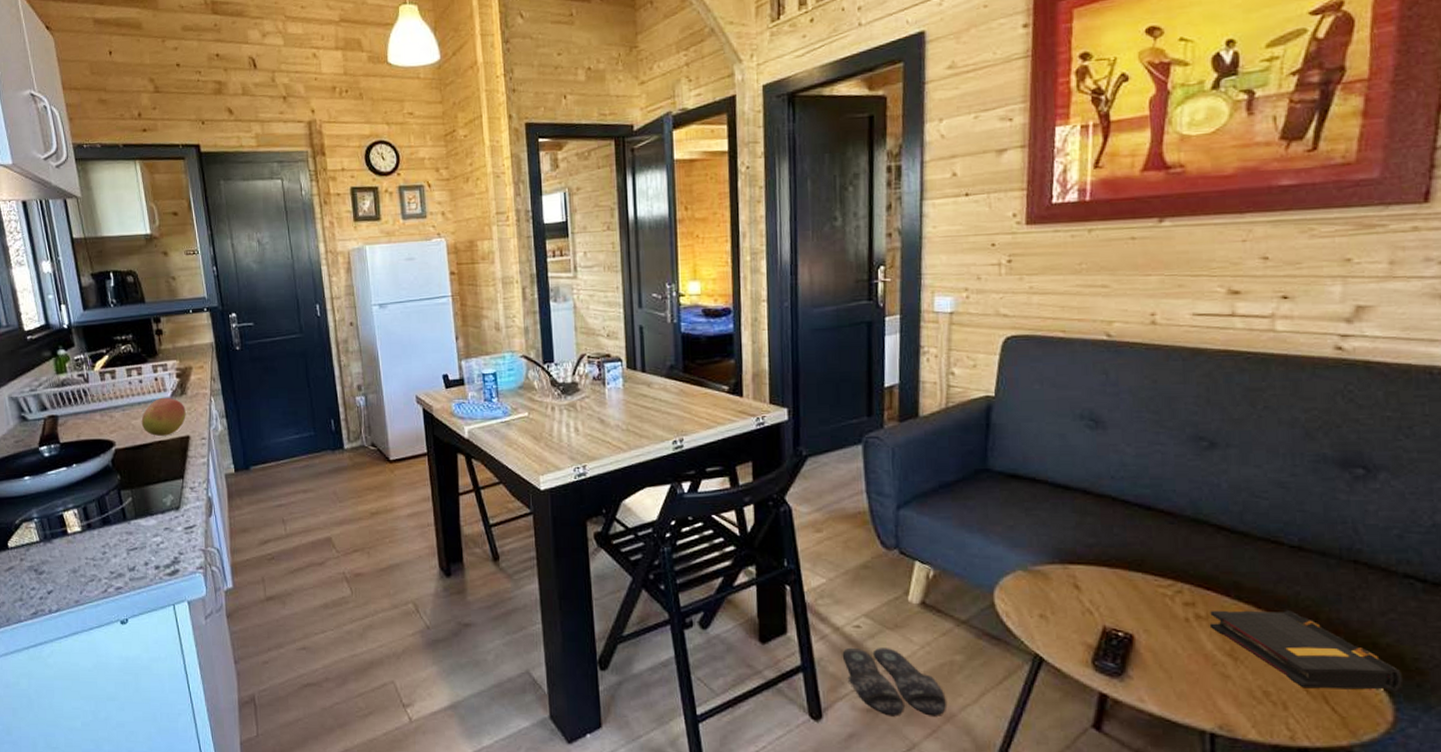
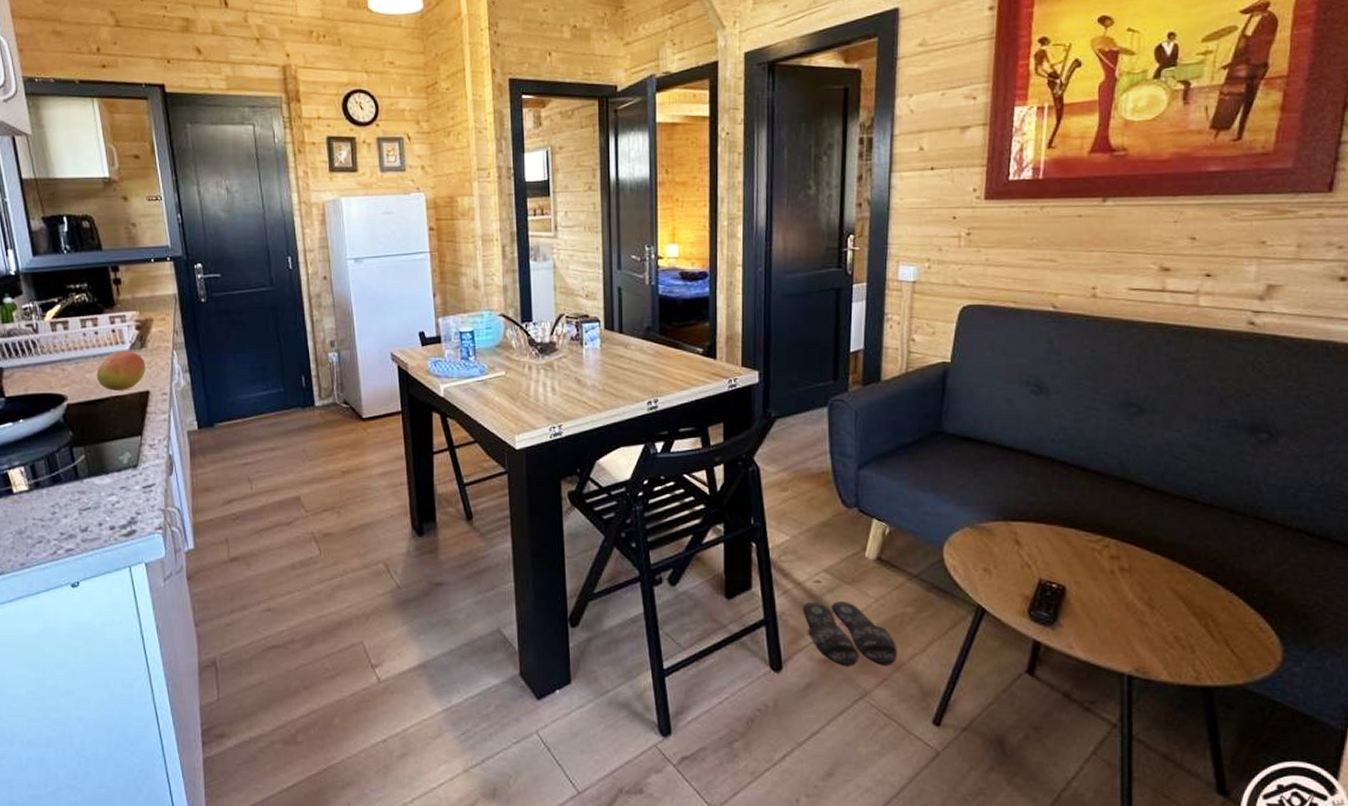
book: present [1209,610,1404,692] -> none [1131,563,1292,635]

